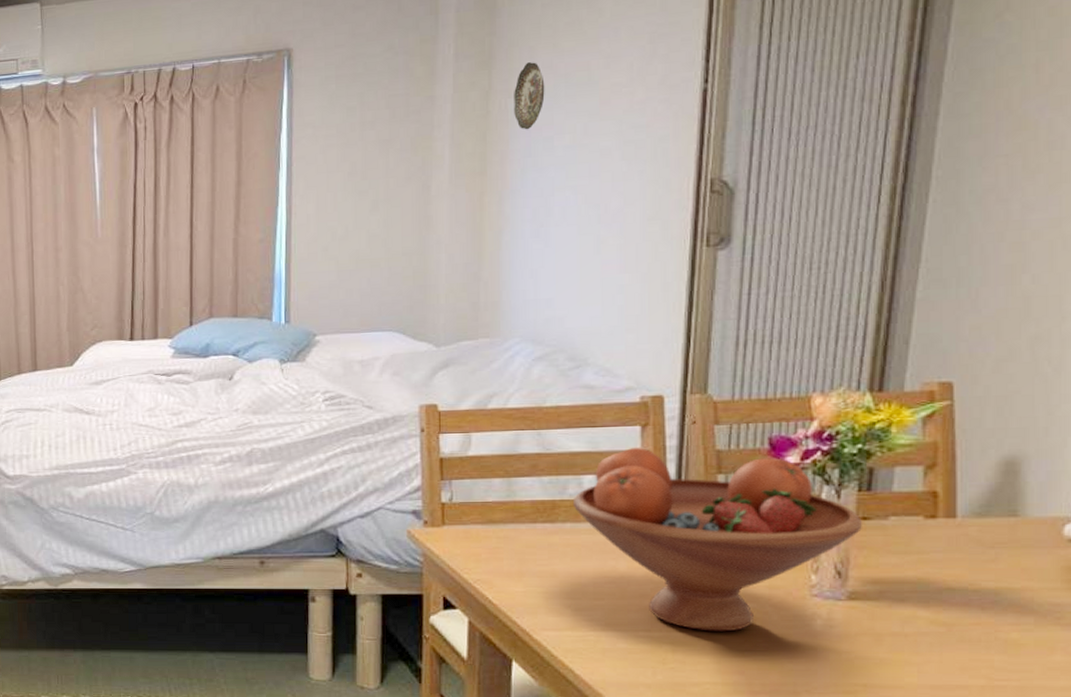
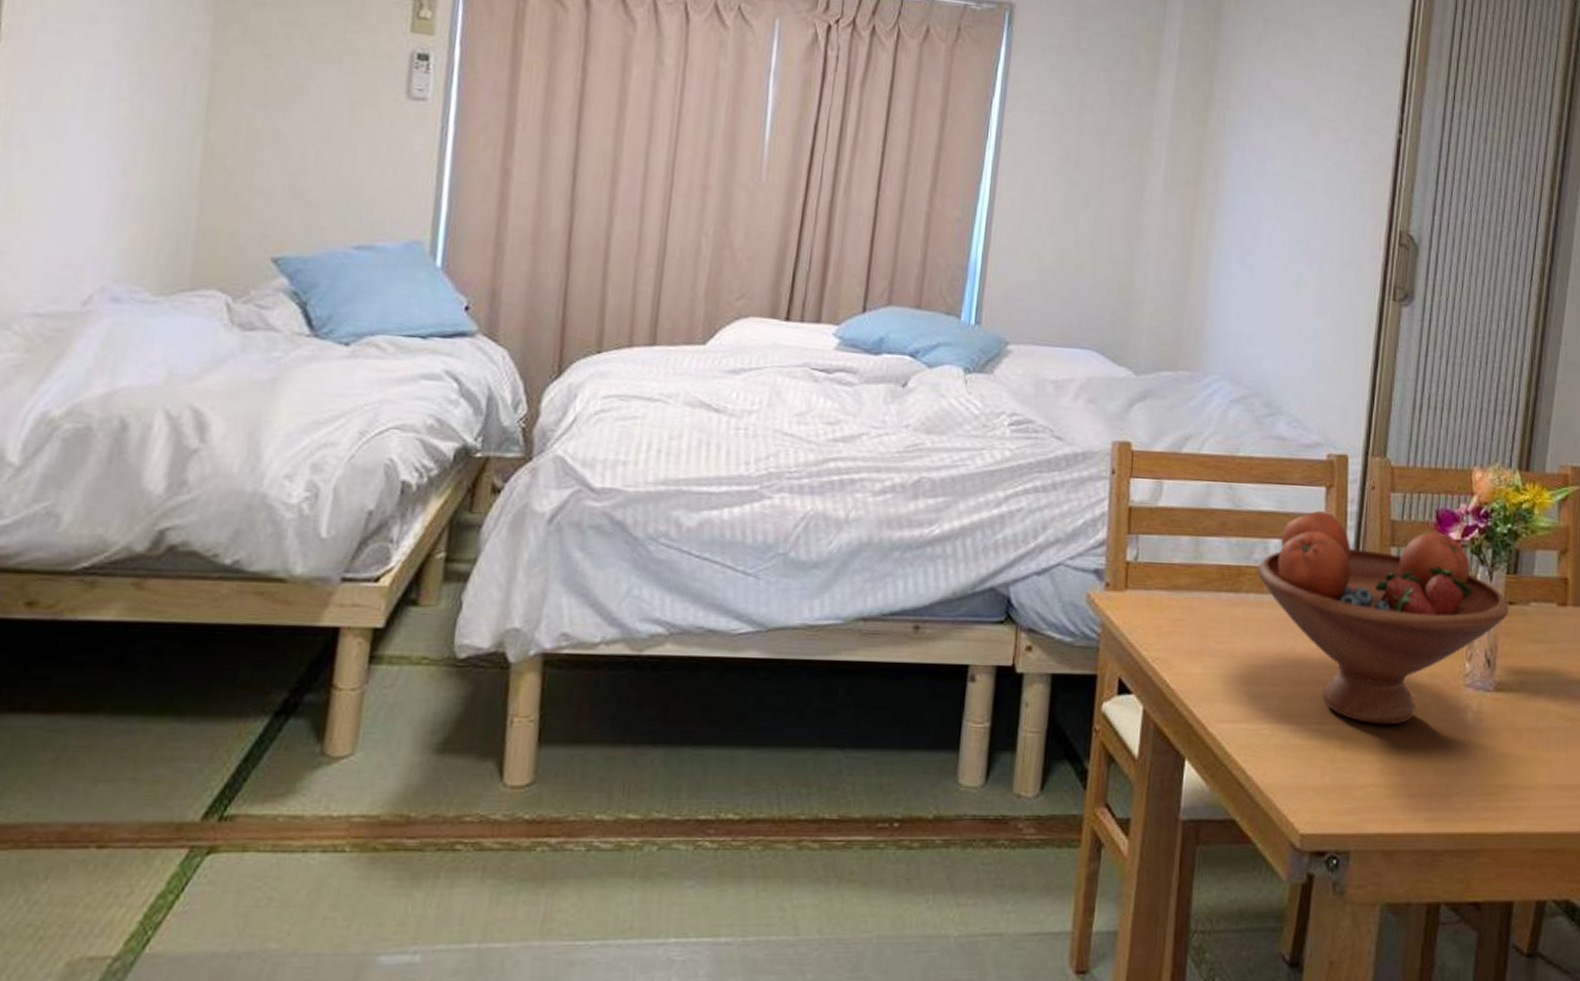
decorative plate: present [514,62,545,130] -> none [1231,76,1261,147]

